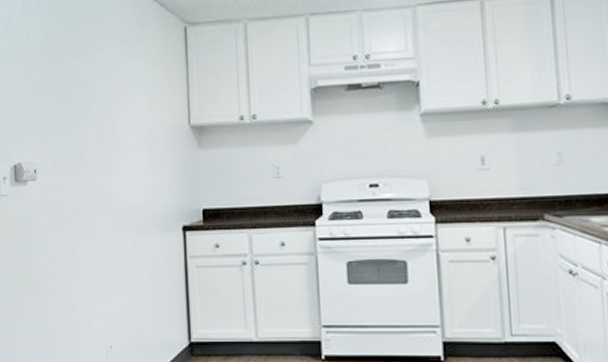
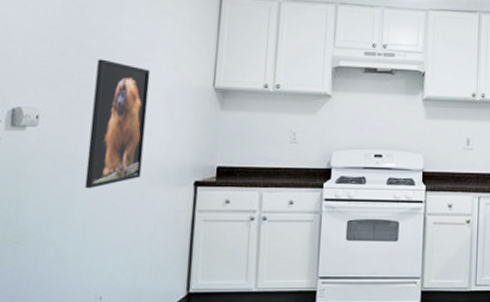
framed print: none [79,108,132,239] -> present [84,59,151,189]

